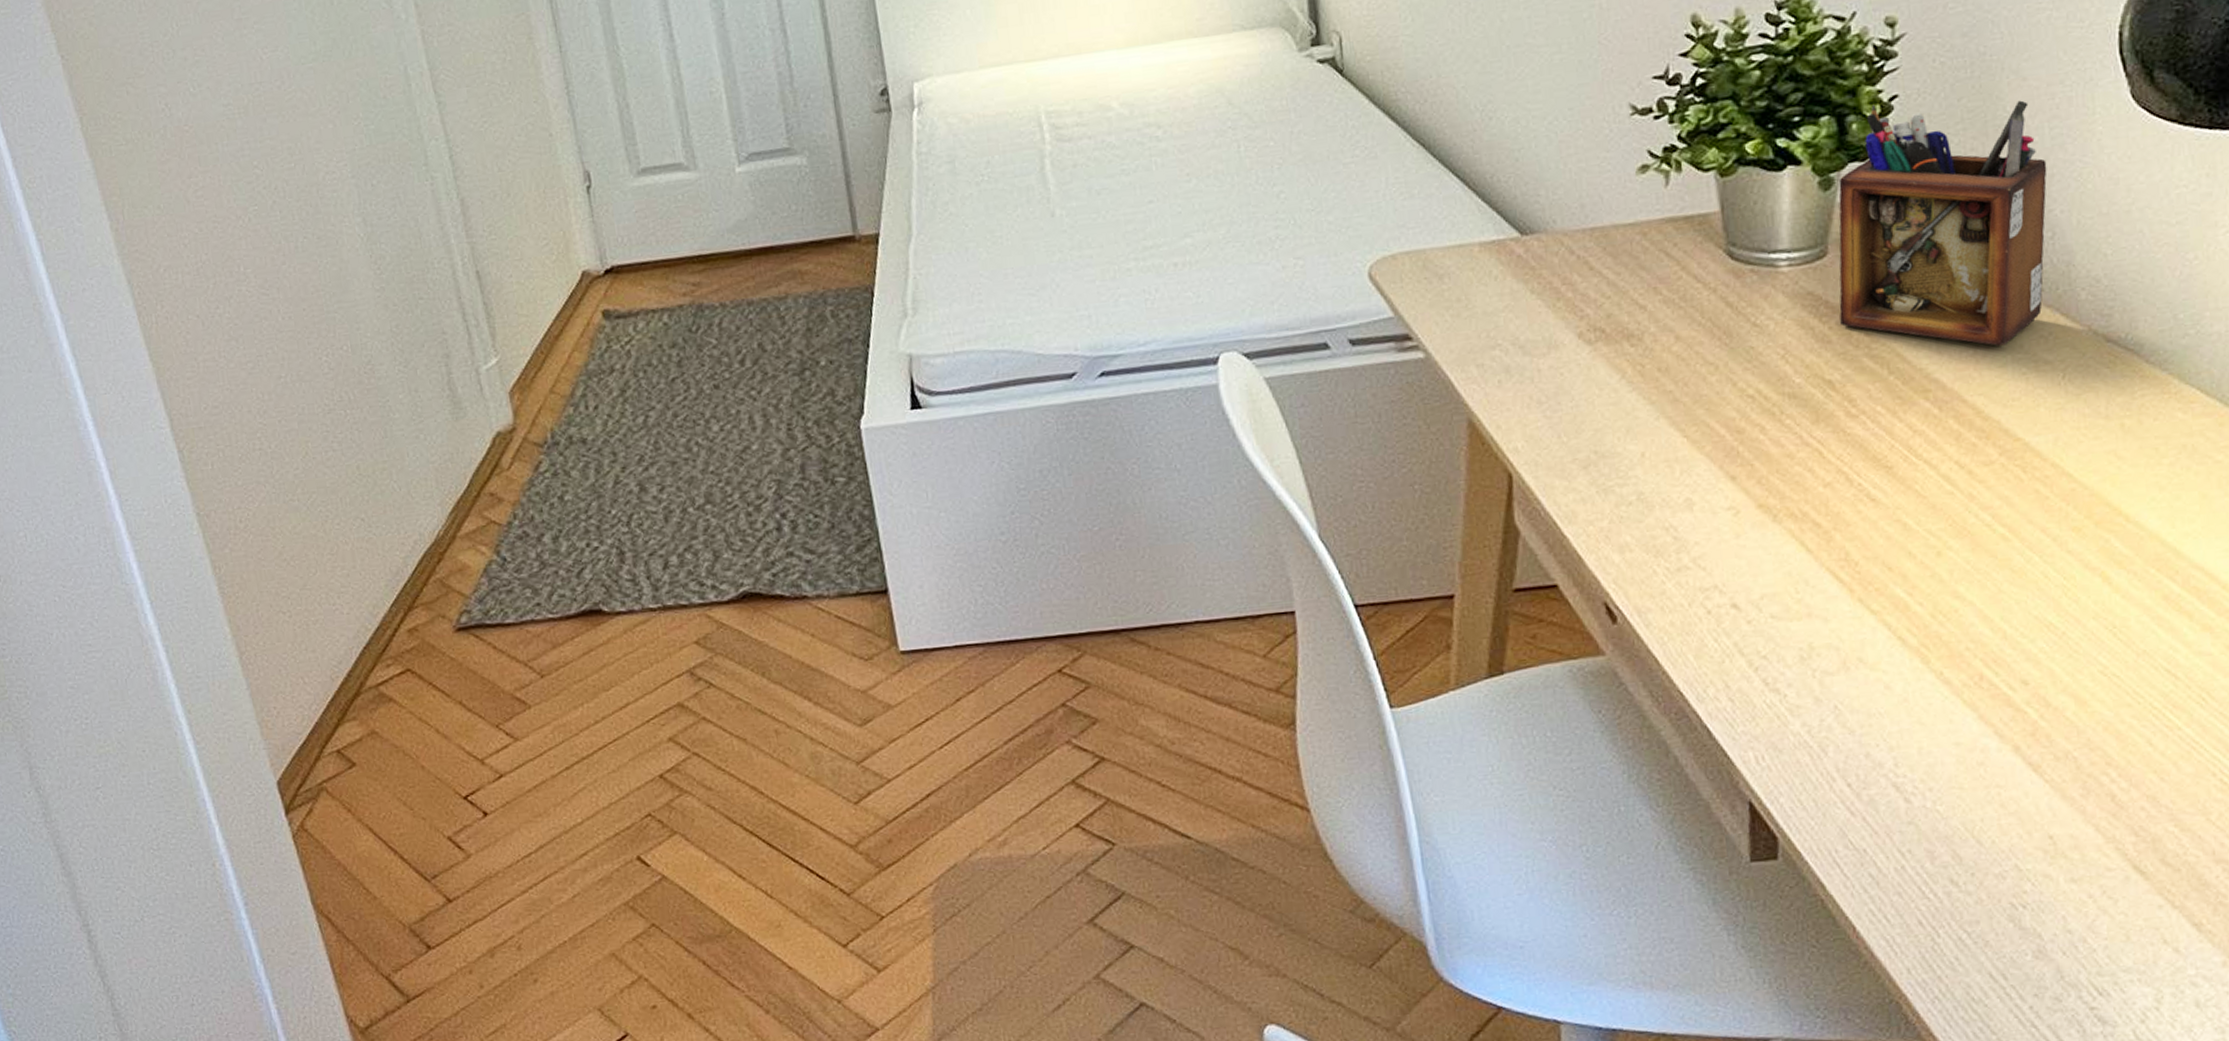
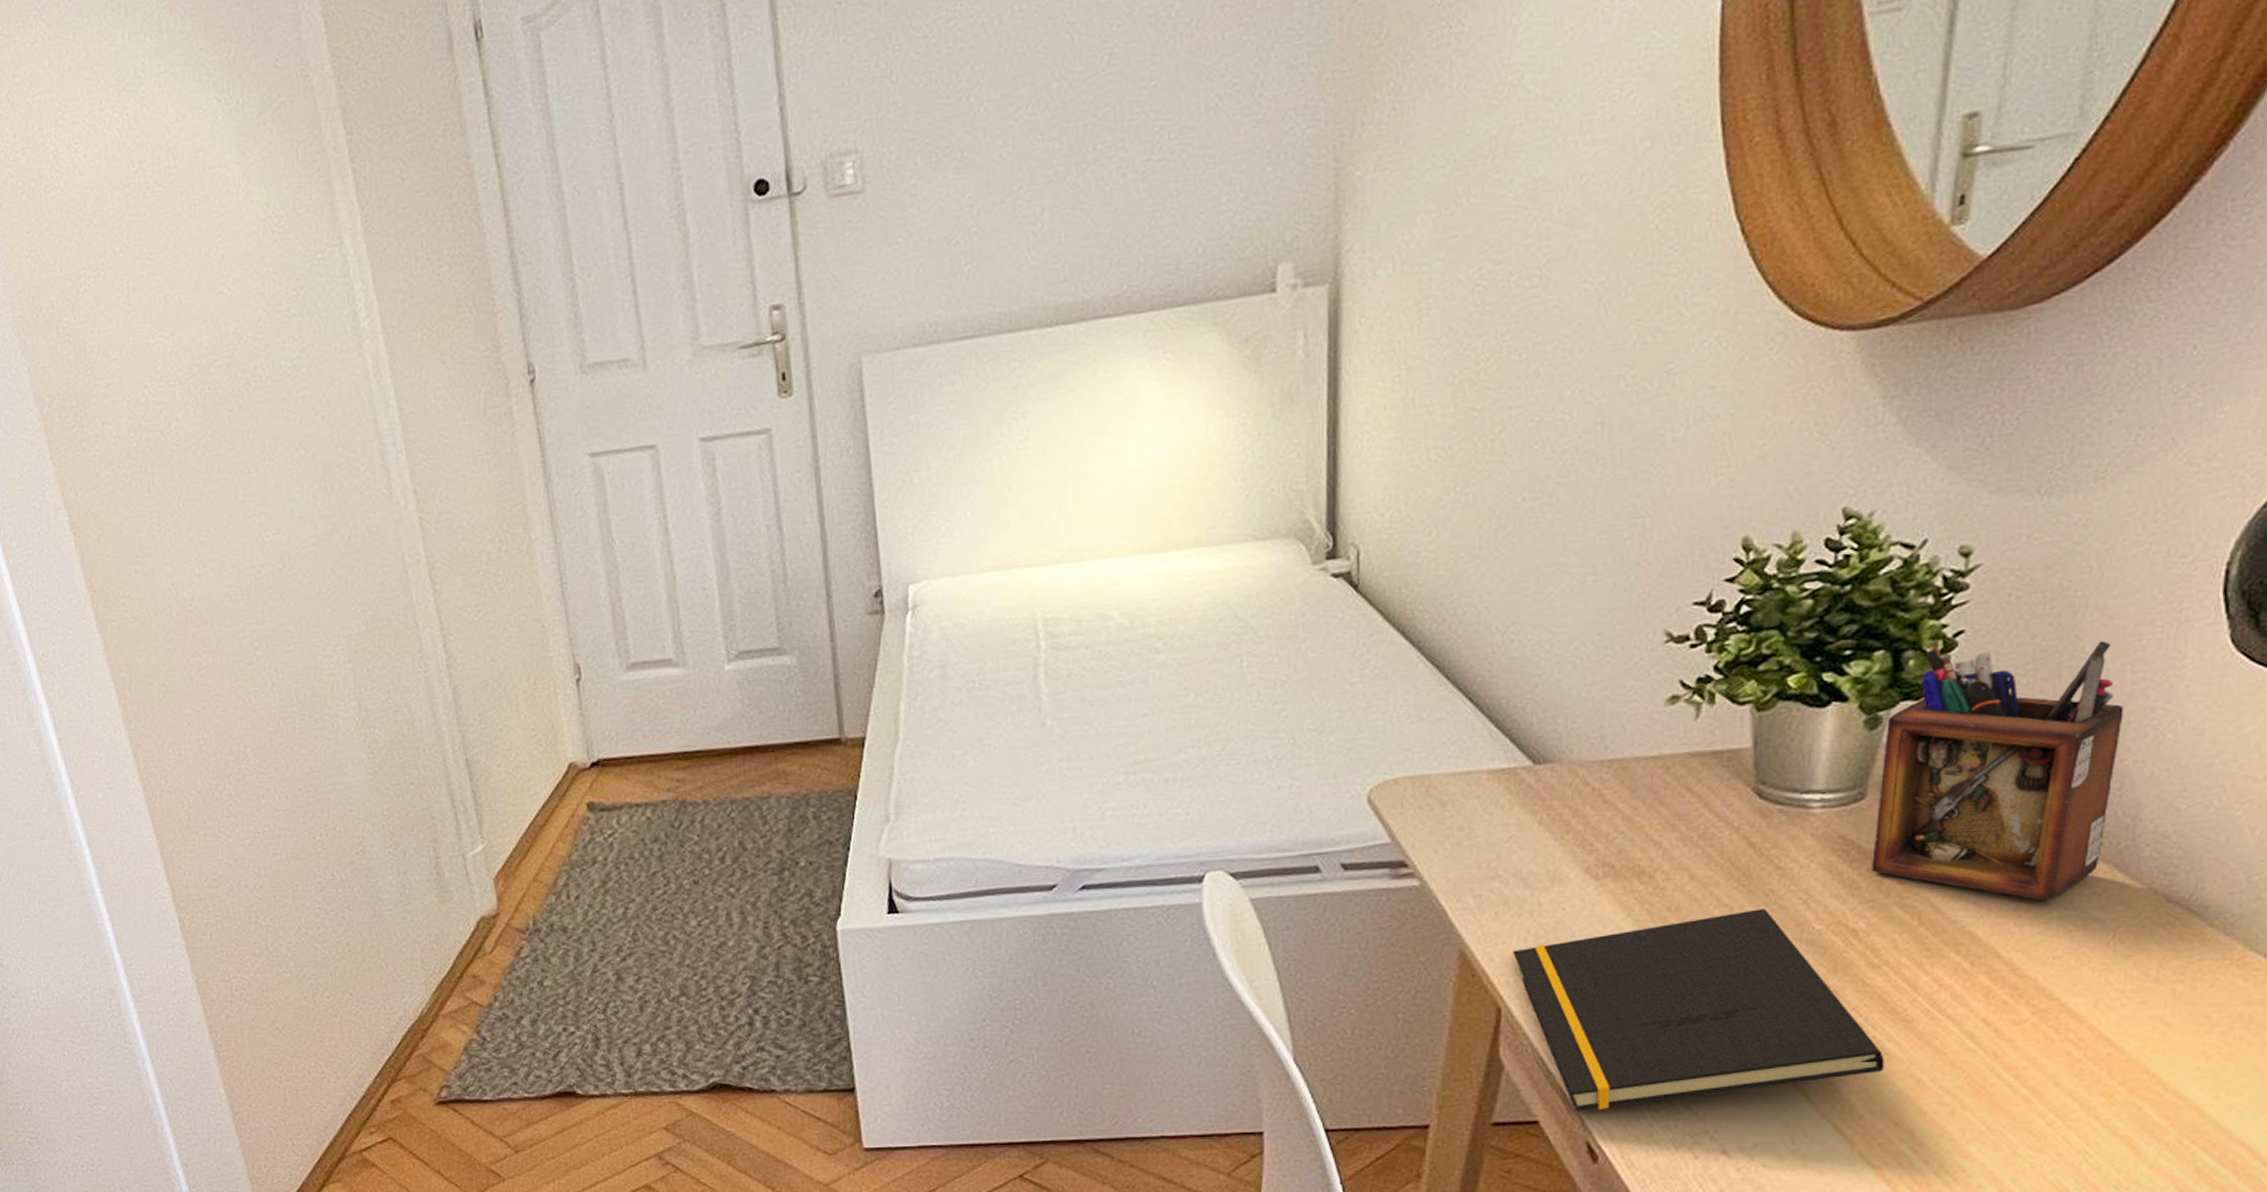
notepad: none [1518,365,1873,573] -> present [1513,908,1884,1112]

